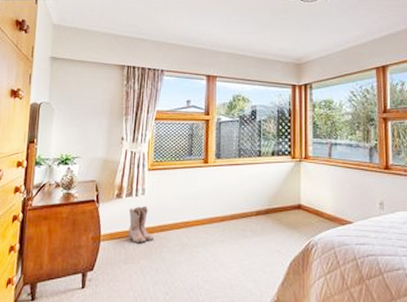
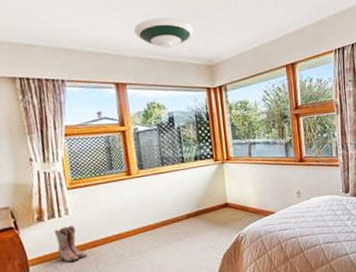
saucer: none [231,19,286,46] -> present [134,17,195,48]

